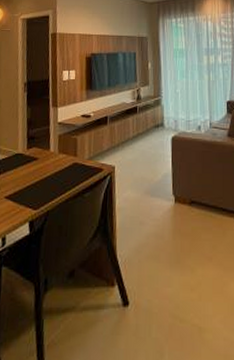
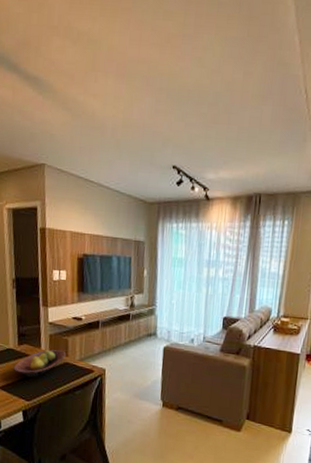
fruit bowl: none [21,150,75,183] -> present [13,349,67,378]

